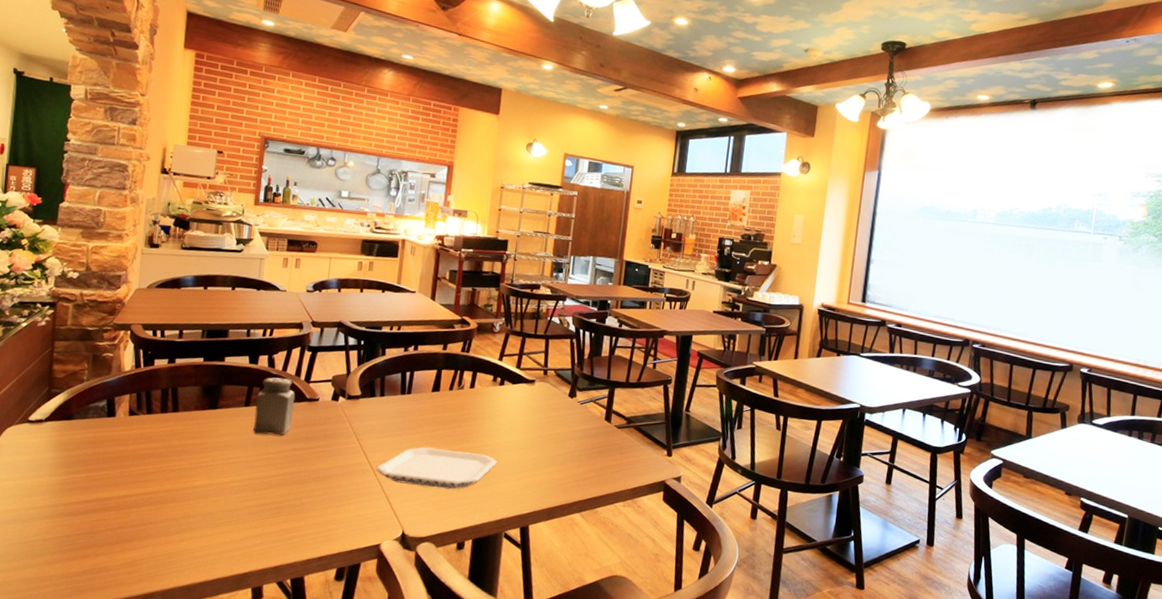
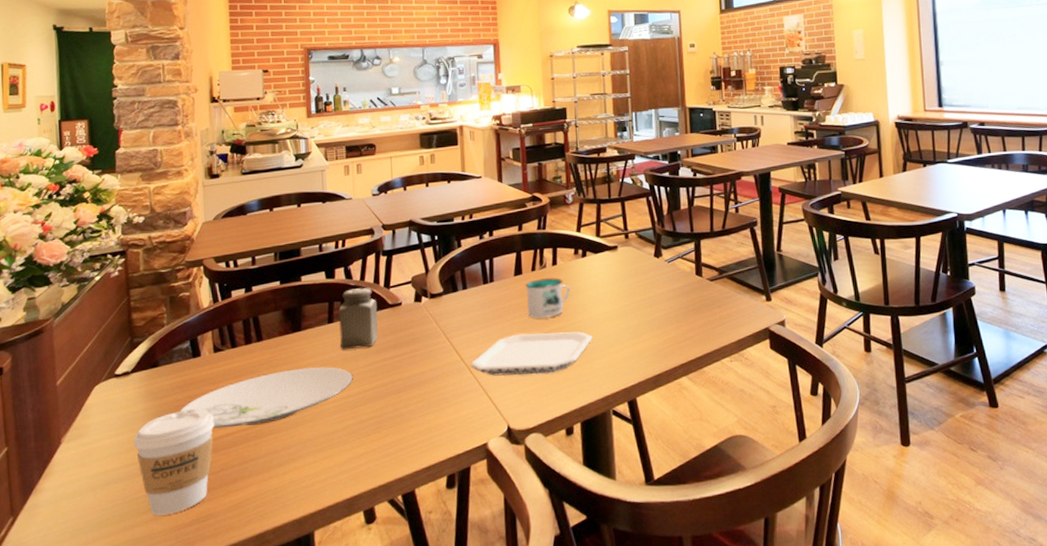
coffee cup: none [37,465,120,561] -> present [133,409,214,516]
plate: none [88,444,261,492] -> present [180,367,353,429]
mug: none [439,398,484,437] -> present [525,277,571,319]

